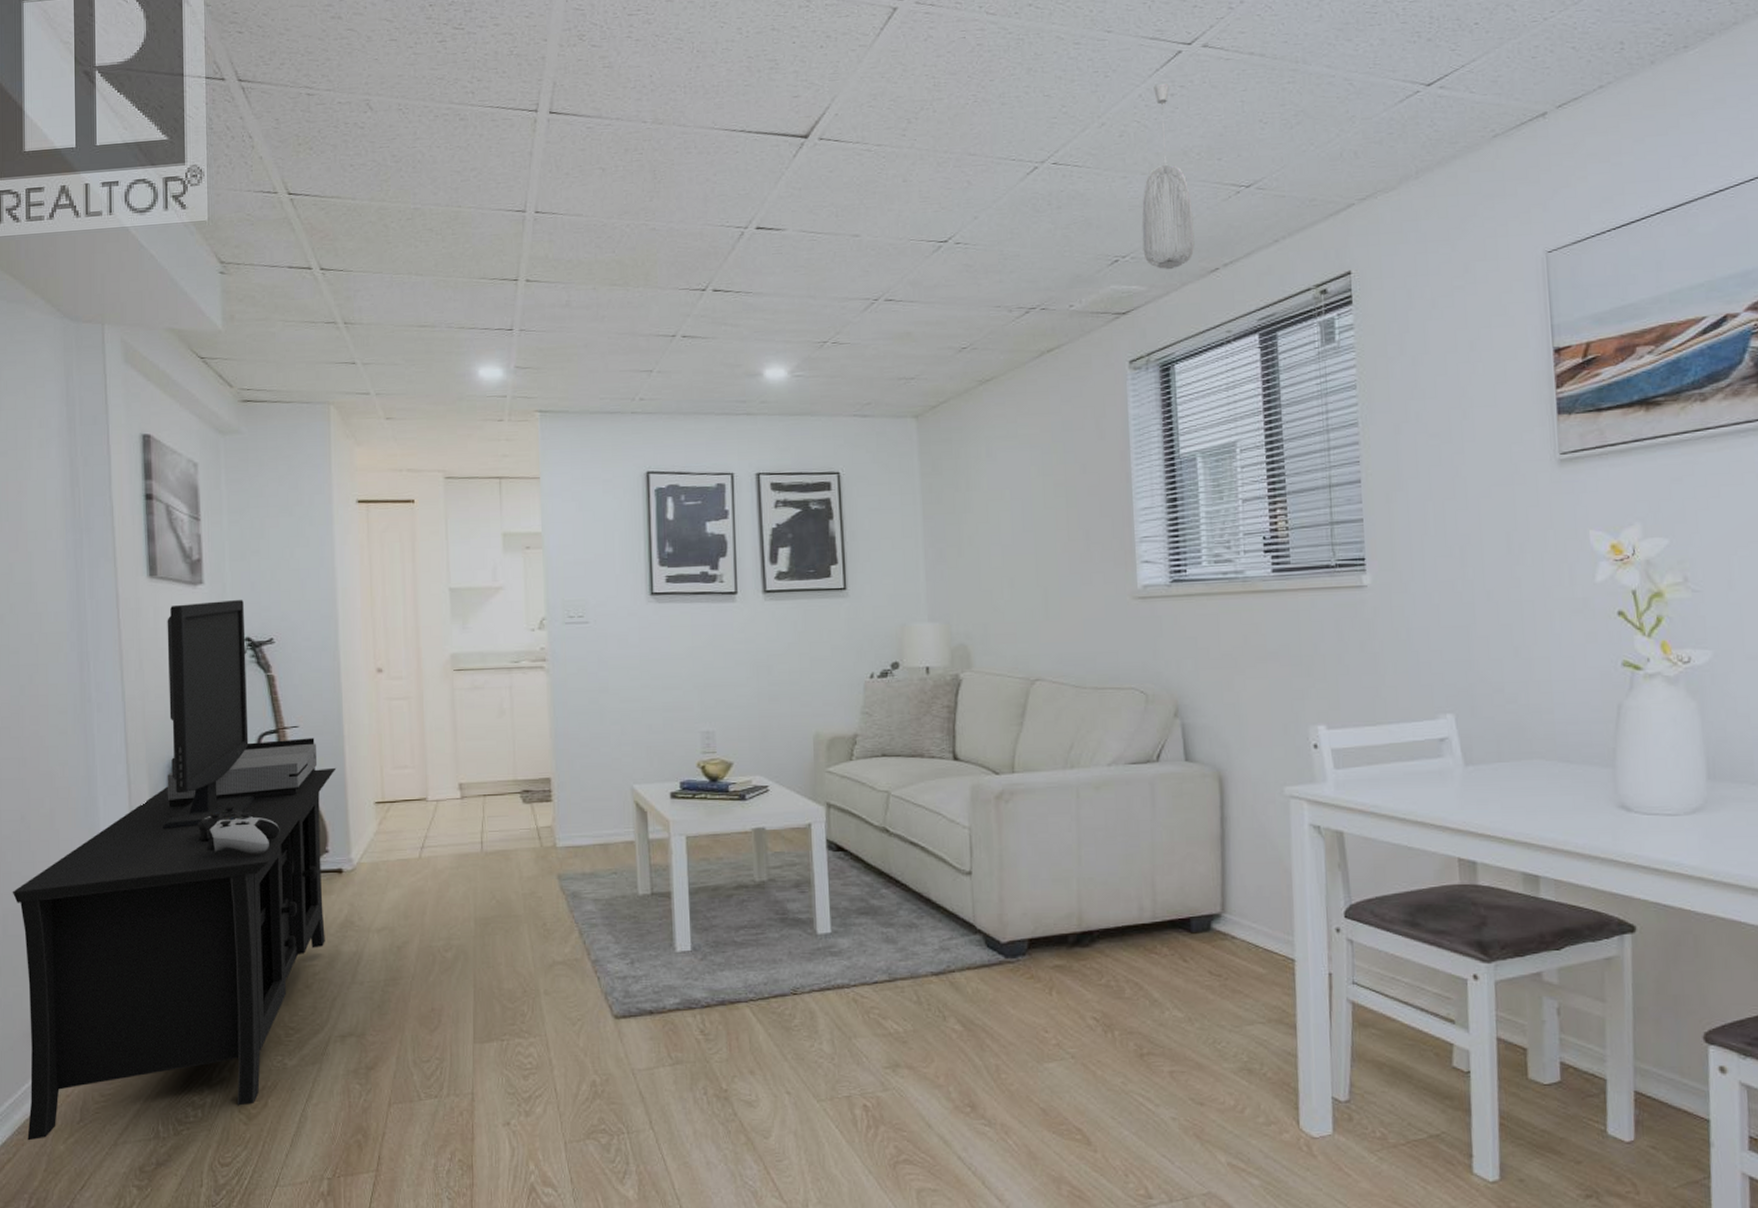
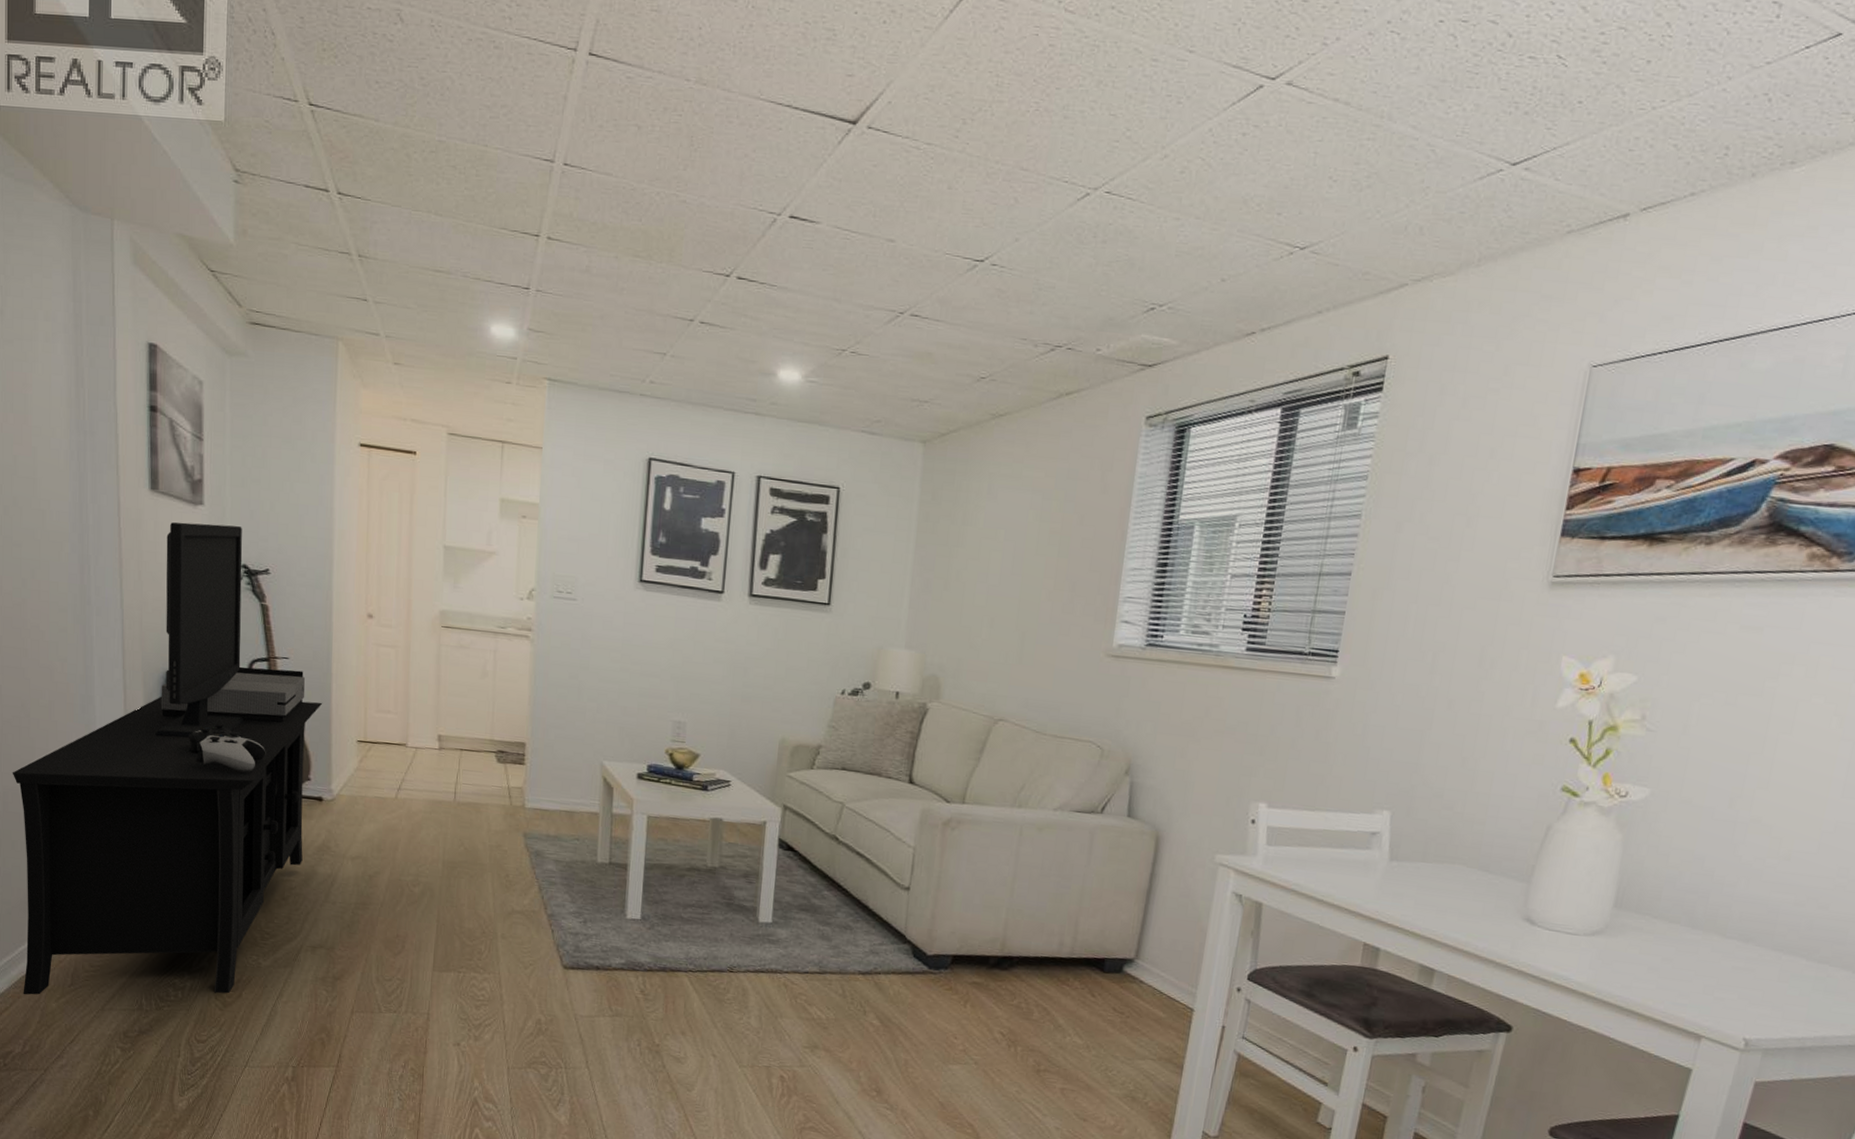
pendant light: present [1141,83,1195,270] -> none [1181,119,1243,327]

